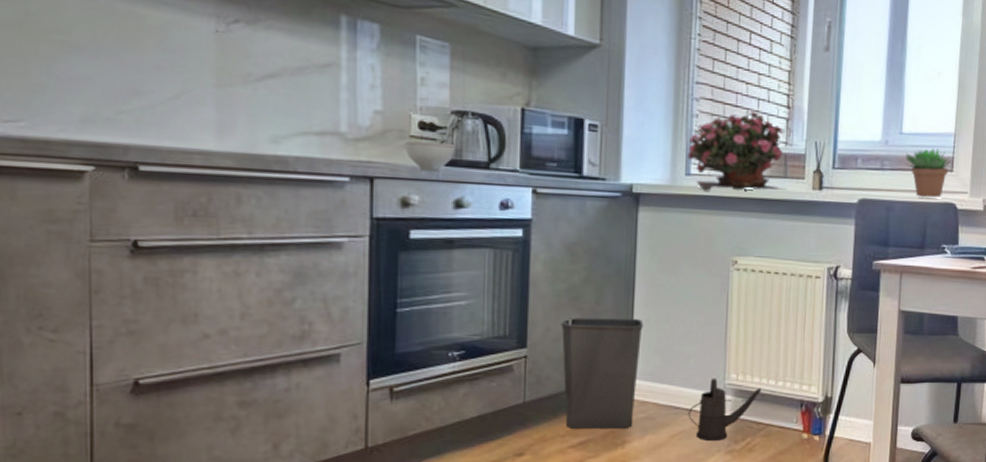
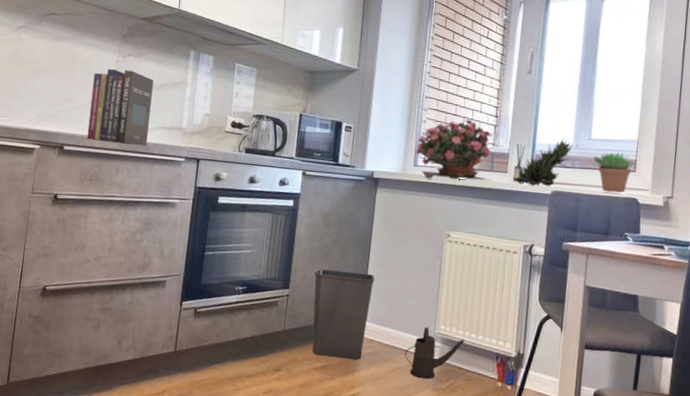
books: none [177,43,285,161] -> present [86,69,154,146]
bowl: present [404,140,457,172] -> none [220,134,255,157]
succulent plant: none [811,133,881,195] -> present [513,138,573,187]

